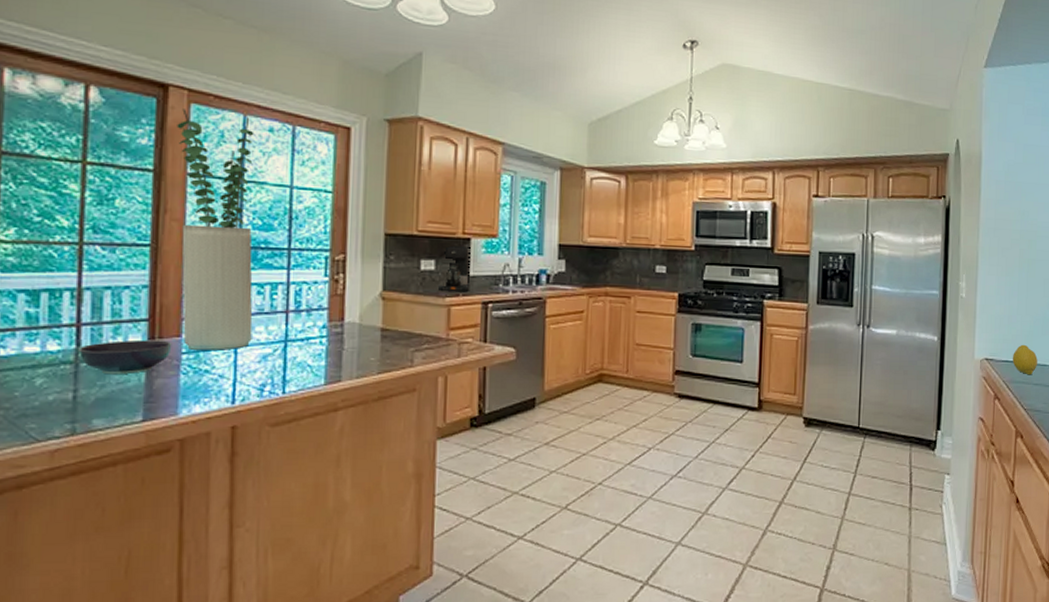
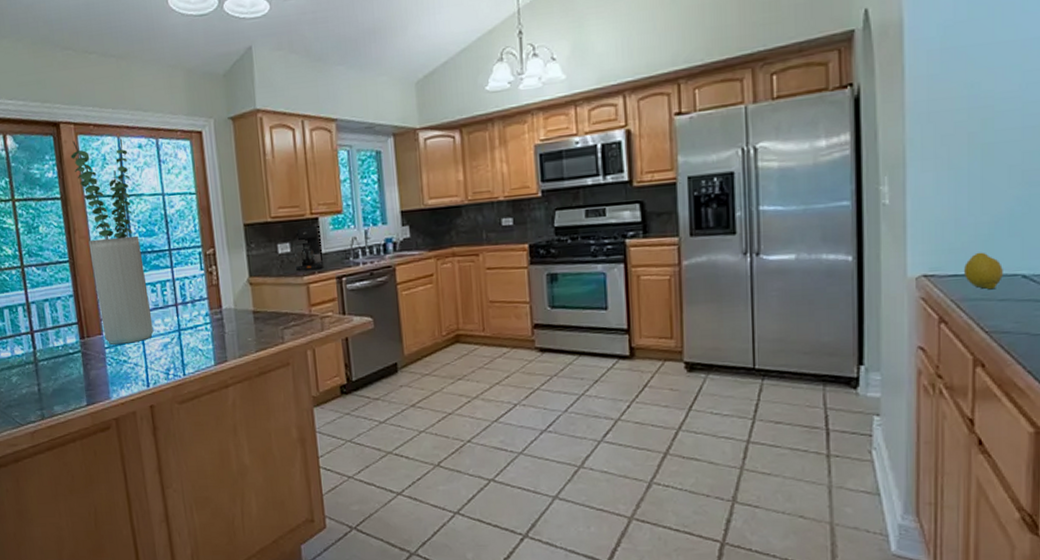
bowl: present [78,339,172,375] -> none [35,338,98,370]

